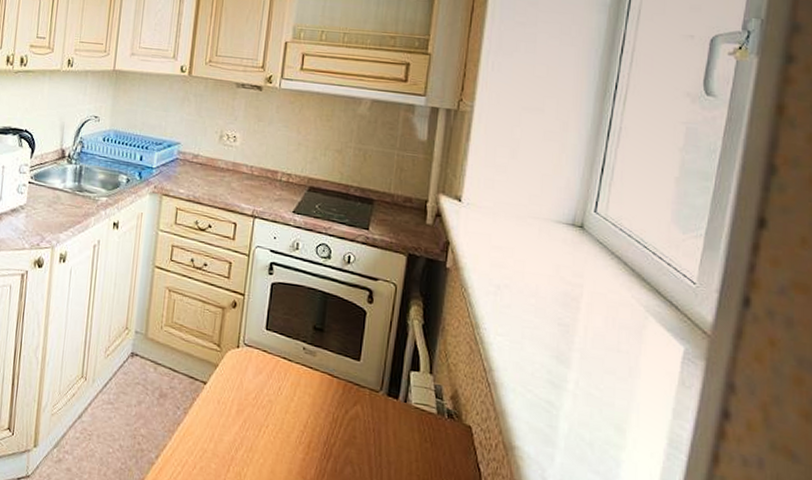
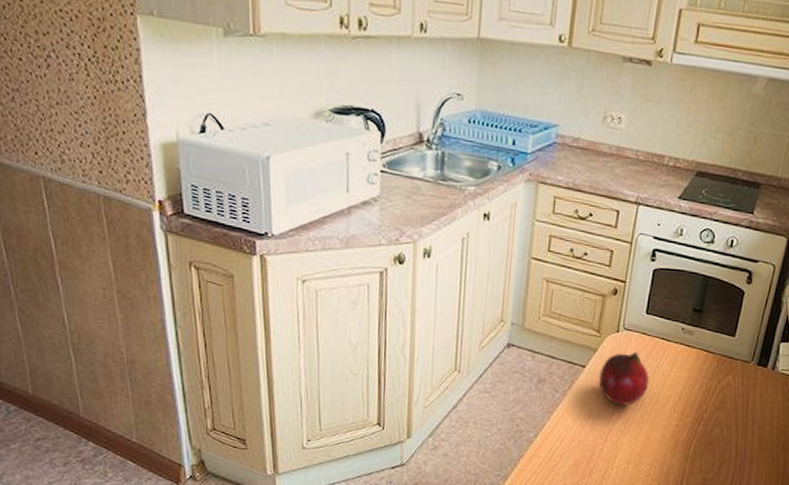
fruit: none [220,370,271,431] -> present [599,351,649,406]

